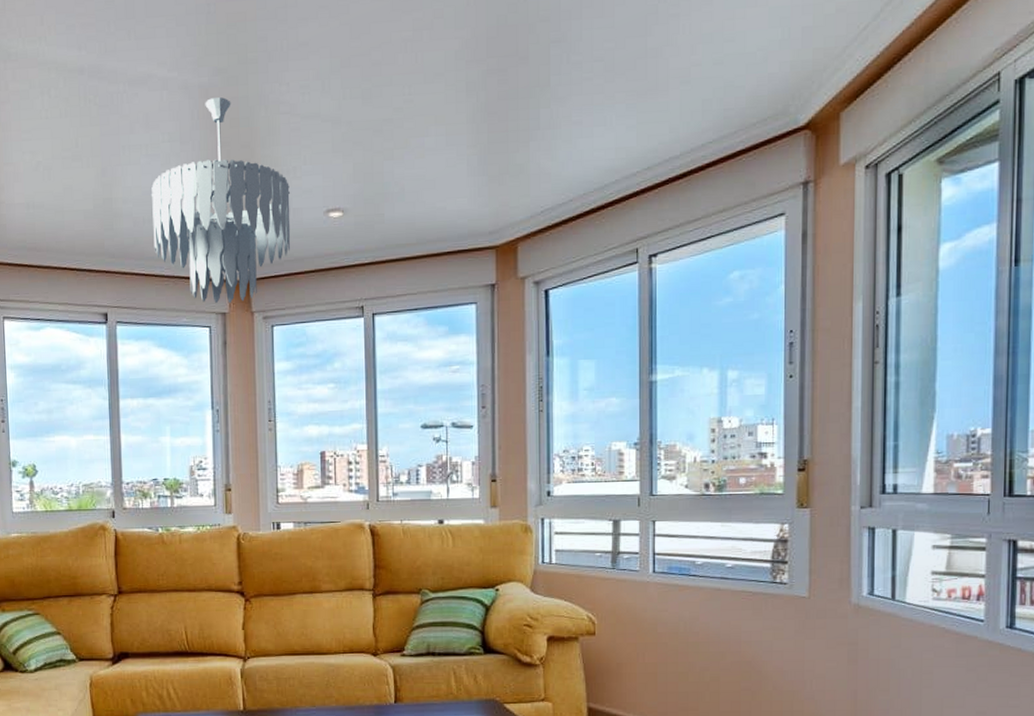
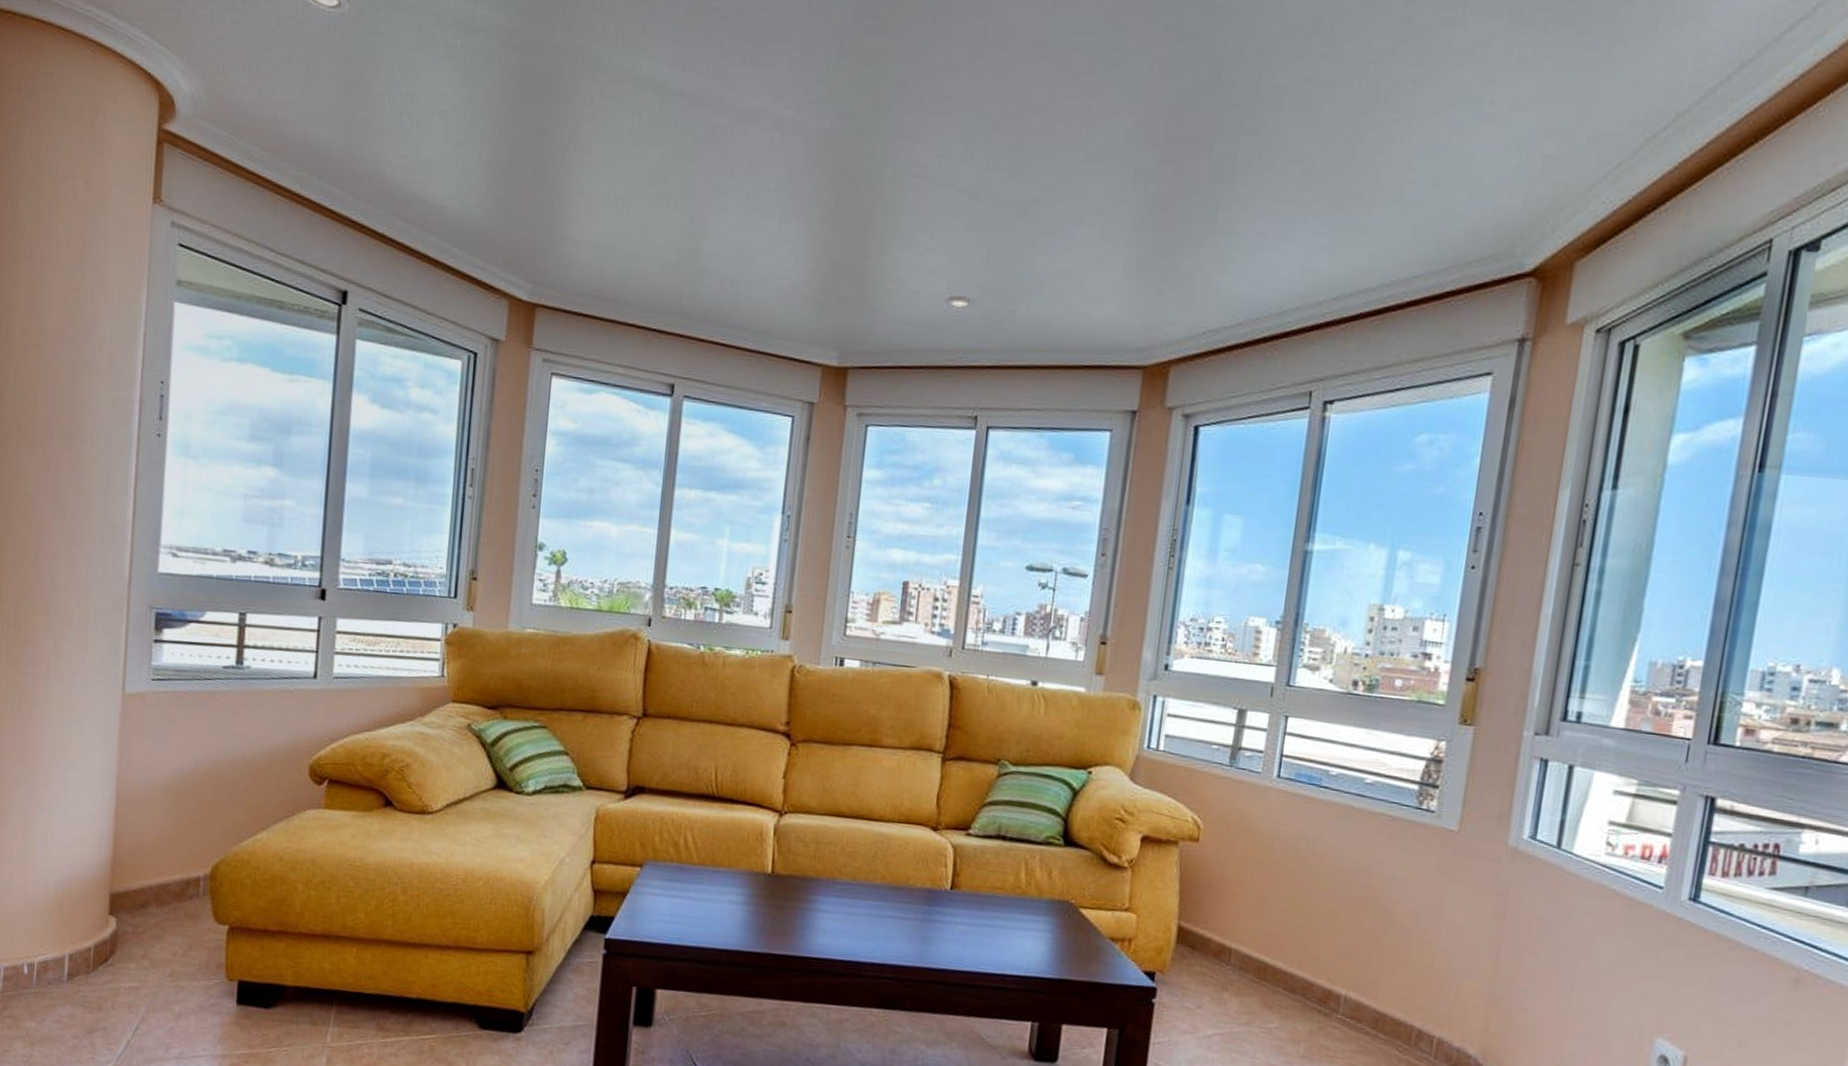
ceiling light fixture: present [151,97,291,304] -> none [739,147,910,392]

